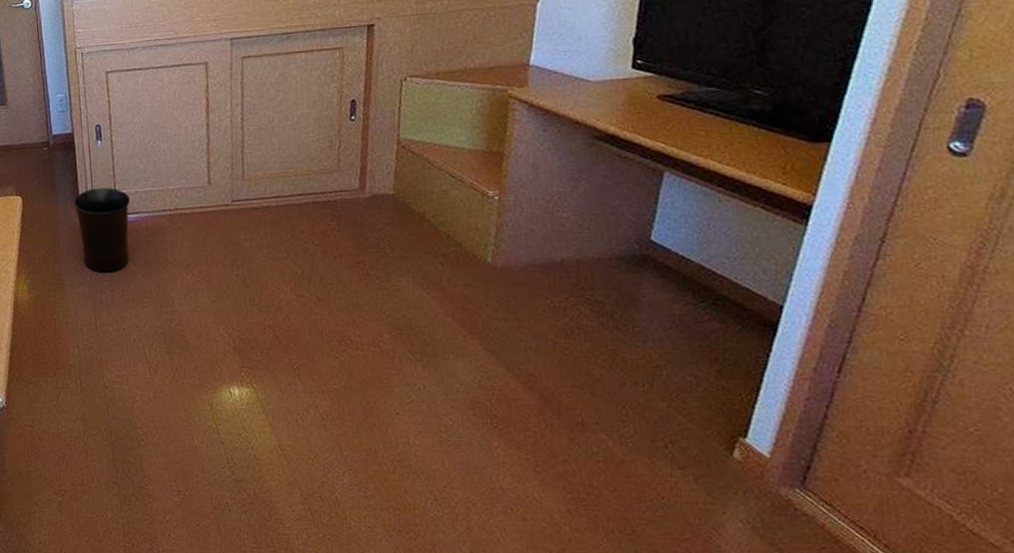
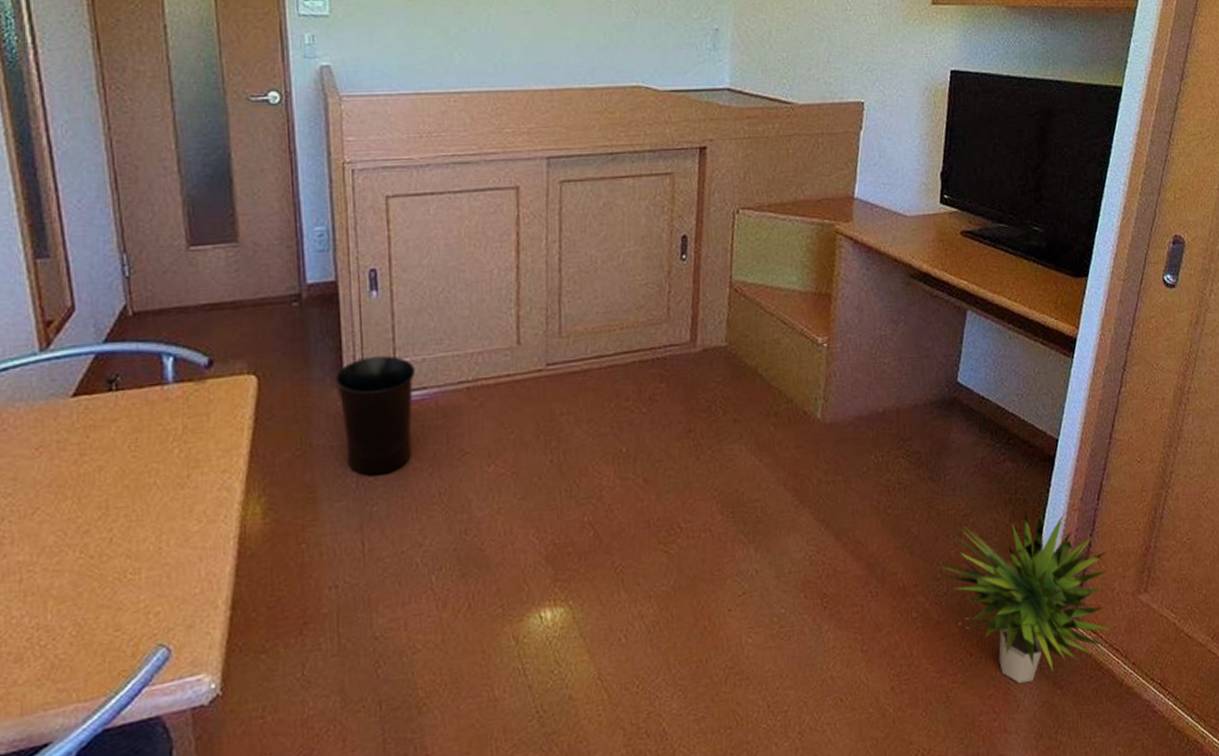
plant: none [622,370,854,538] -> present [937,506,1111,684]

